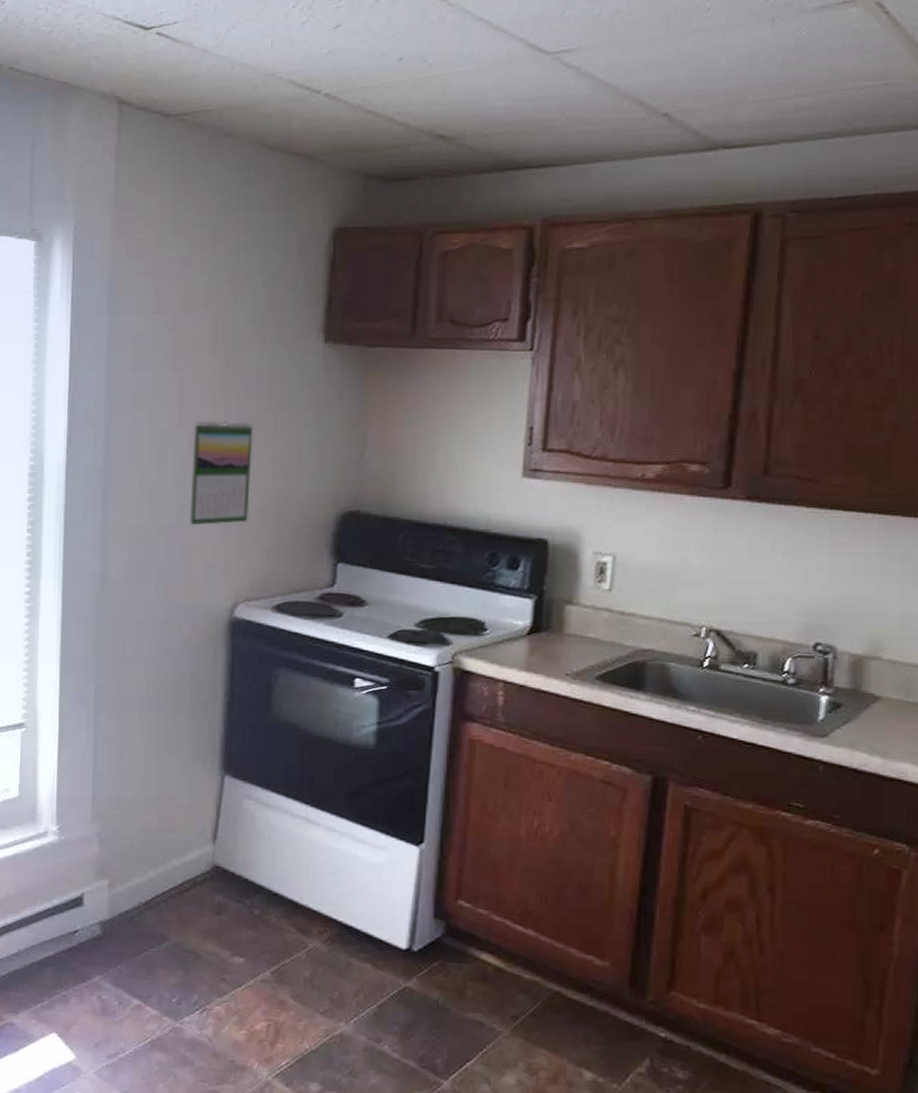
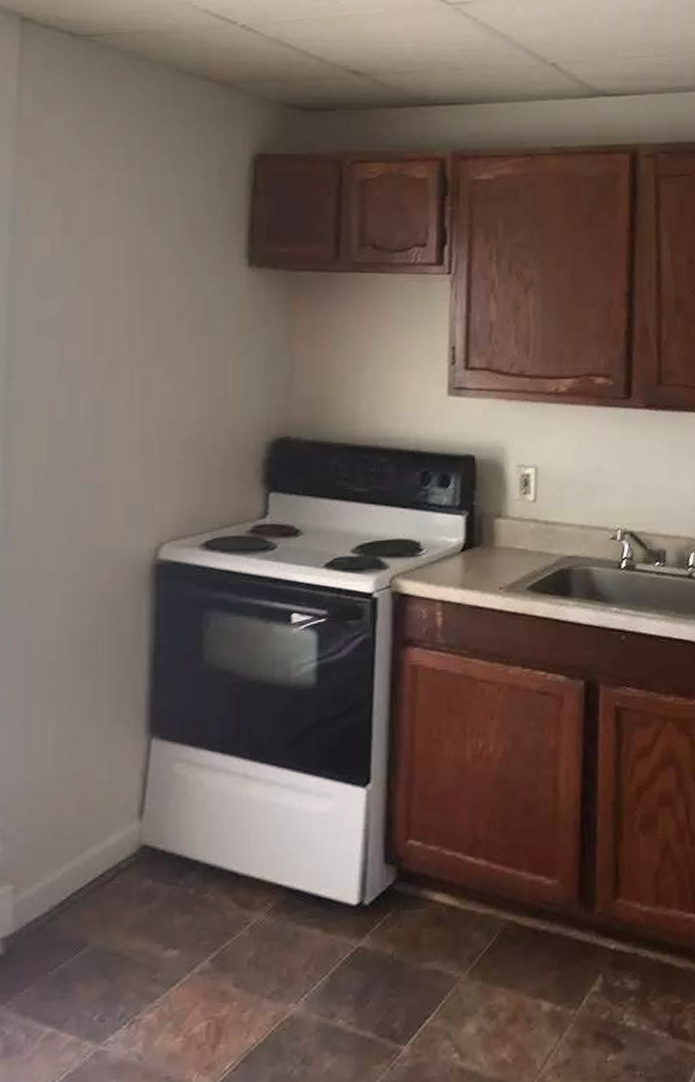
calendar: present [189,421,254,526] -> none [106,348,176,462]

